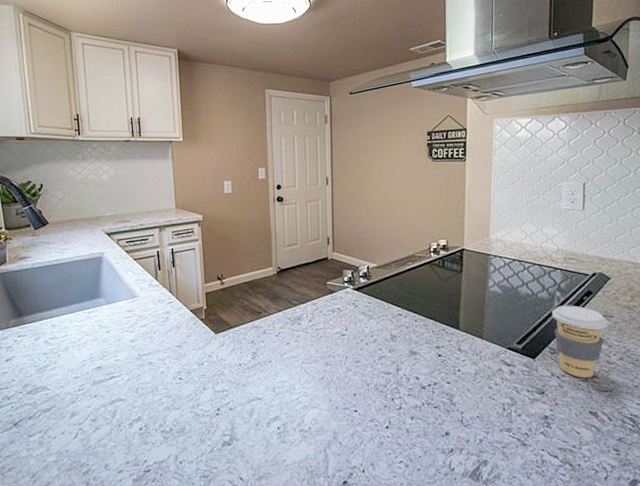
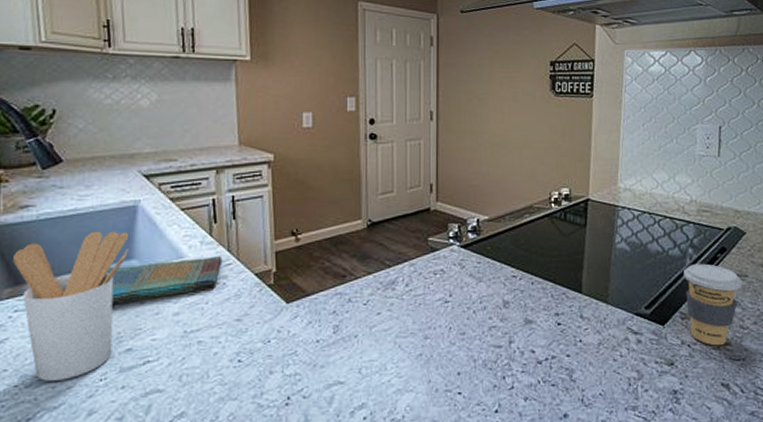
utensil holder: none [17,276,97,389] -> present [13,231,129,381]
dish towel: none [81,296,166,332] -> present [106,256,223,304]

